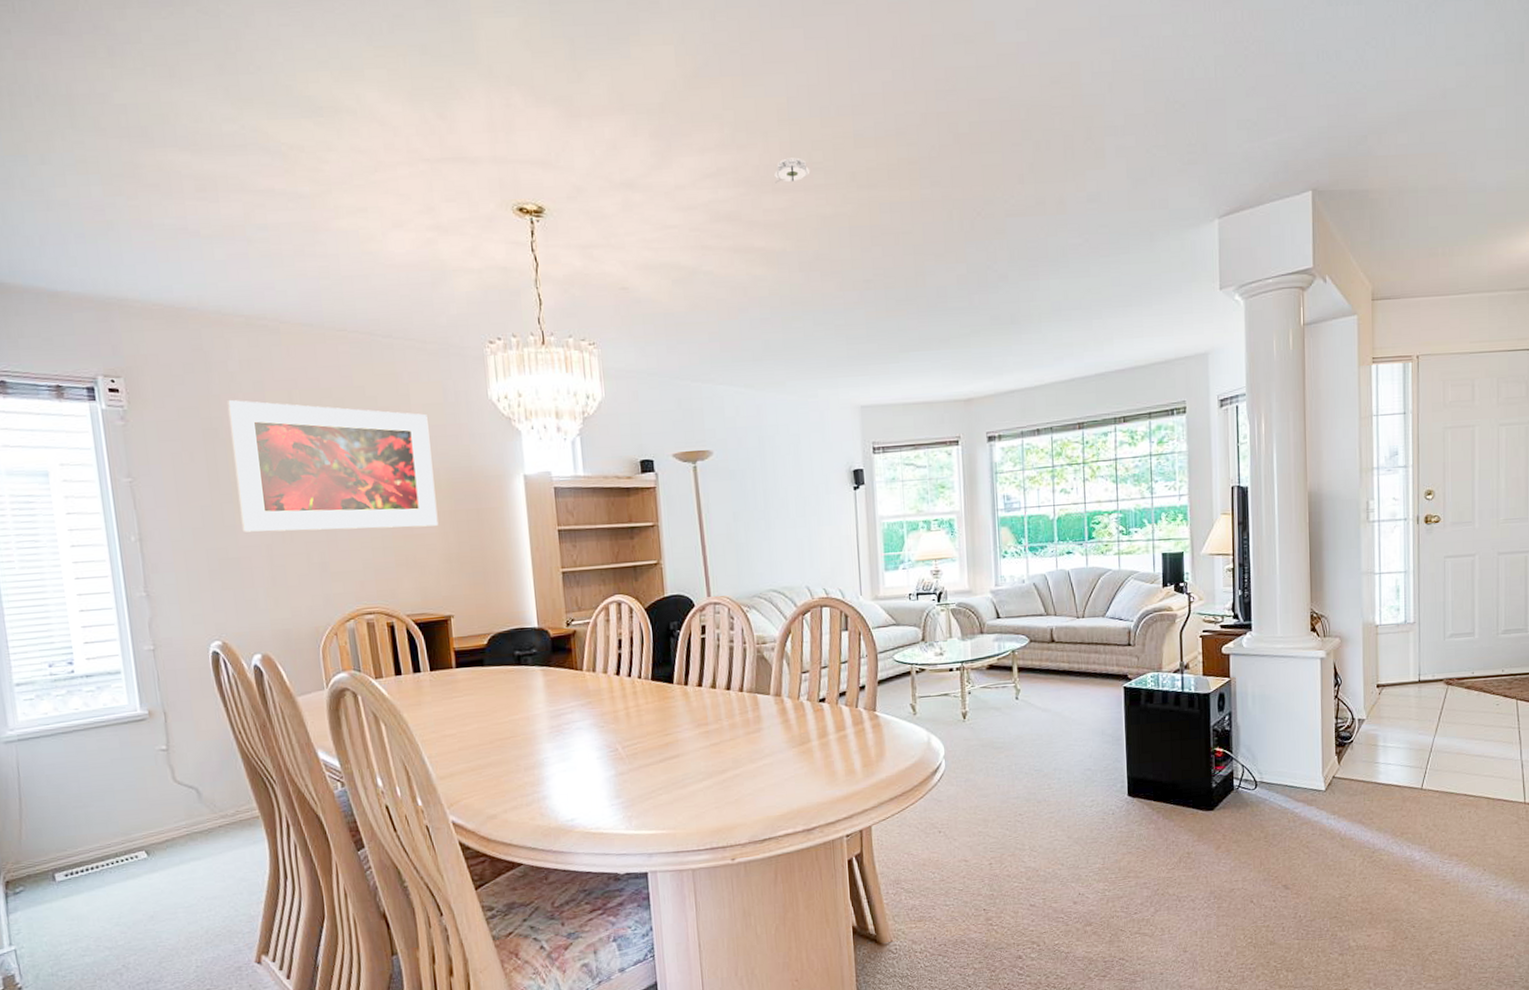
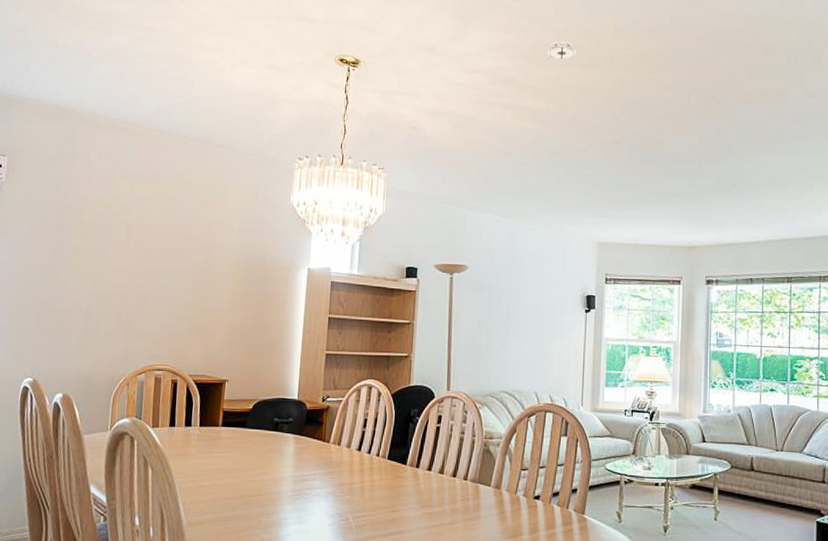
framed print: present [227,399,439,532] -> none [71,182,238,302]

